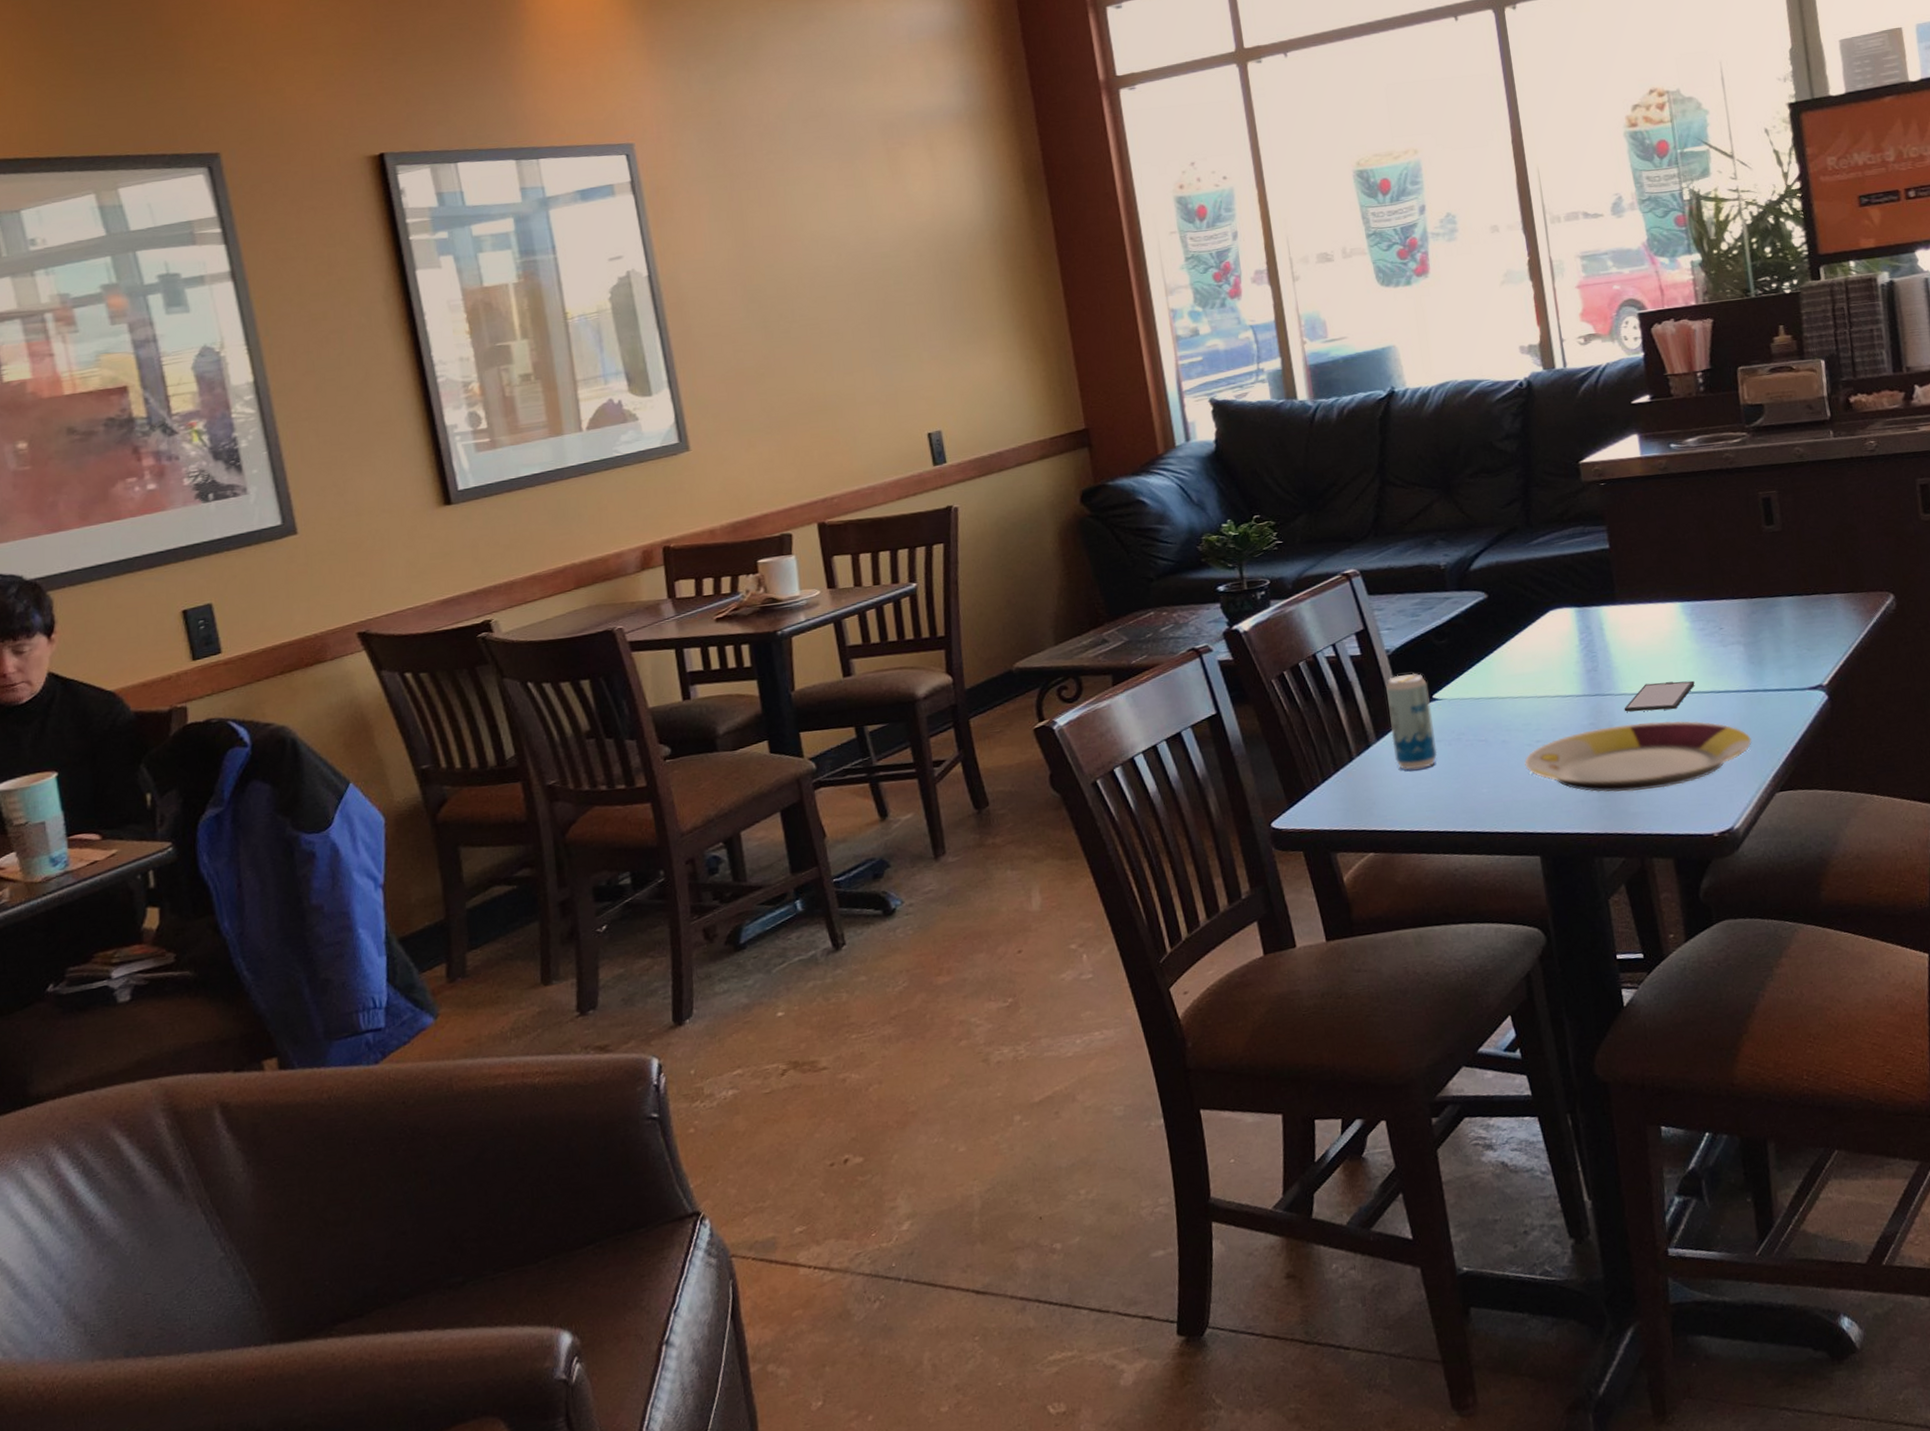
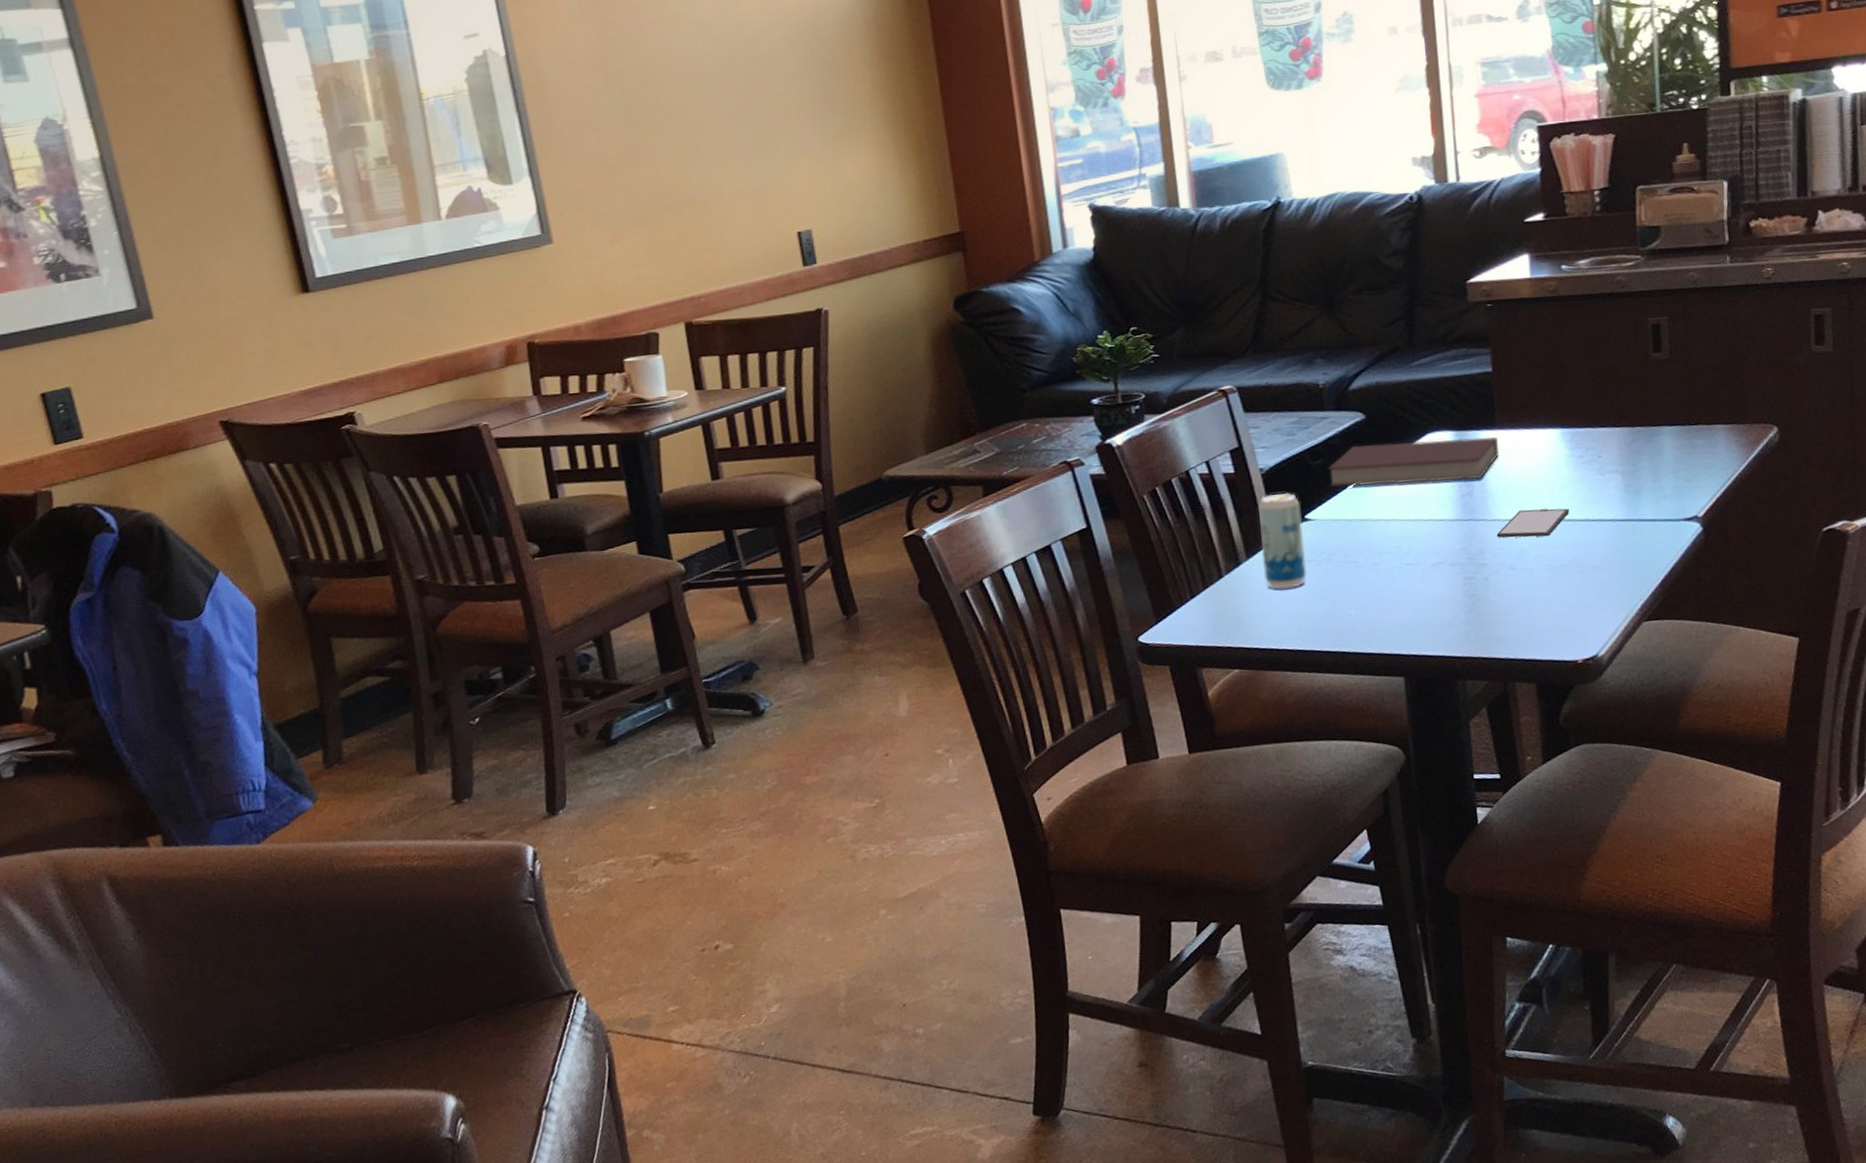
notebook: none [1453,612,1622,666] -> present [1328,437,1499,487]
plate: present [1524,721,1752,793] -> none [1393,548,1622,617]

